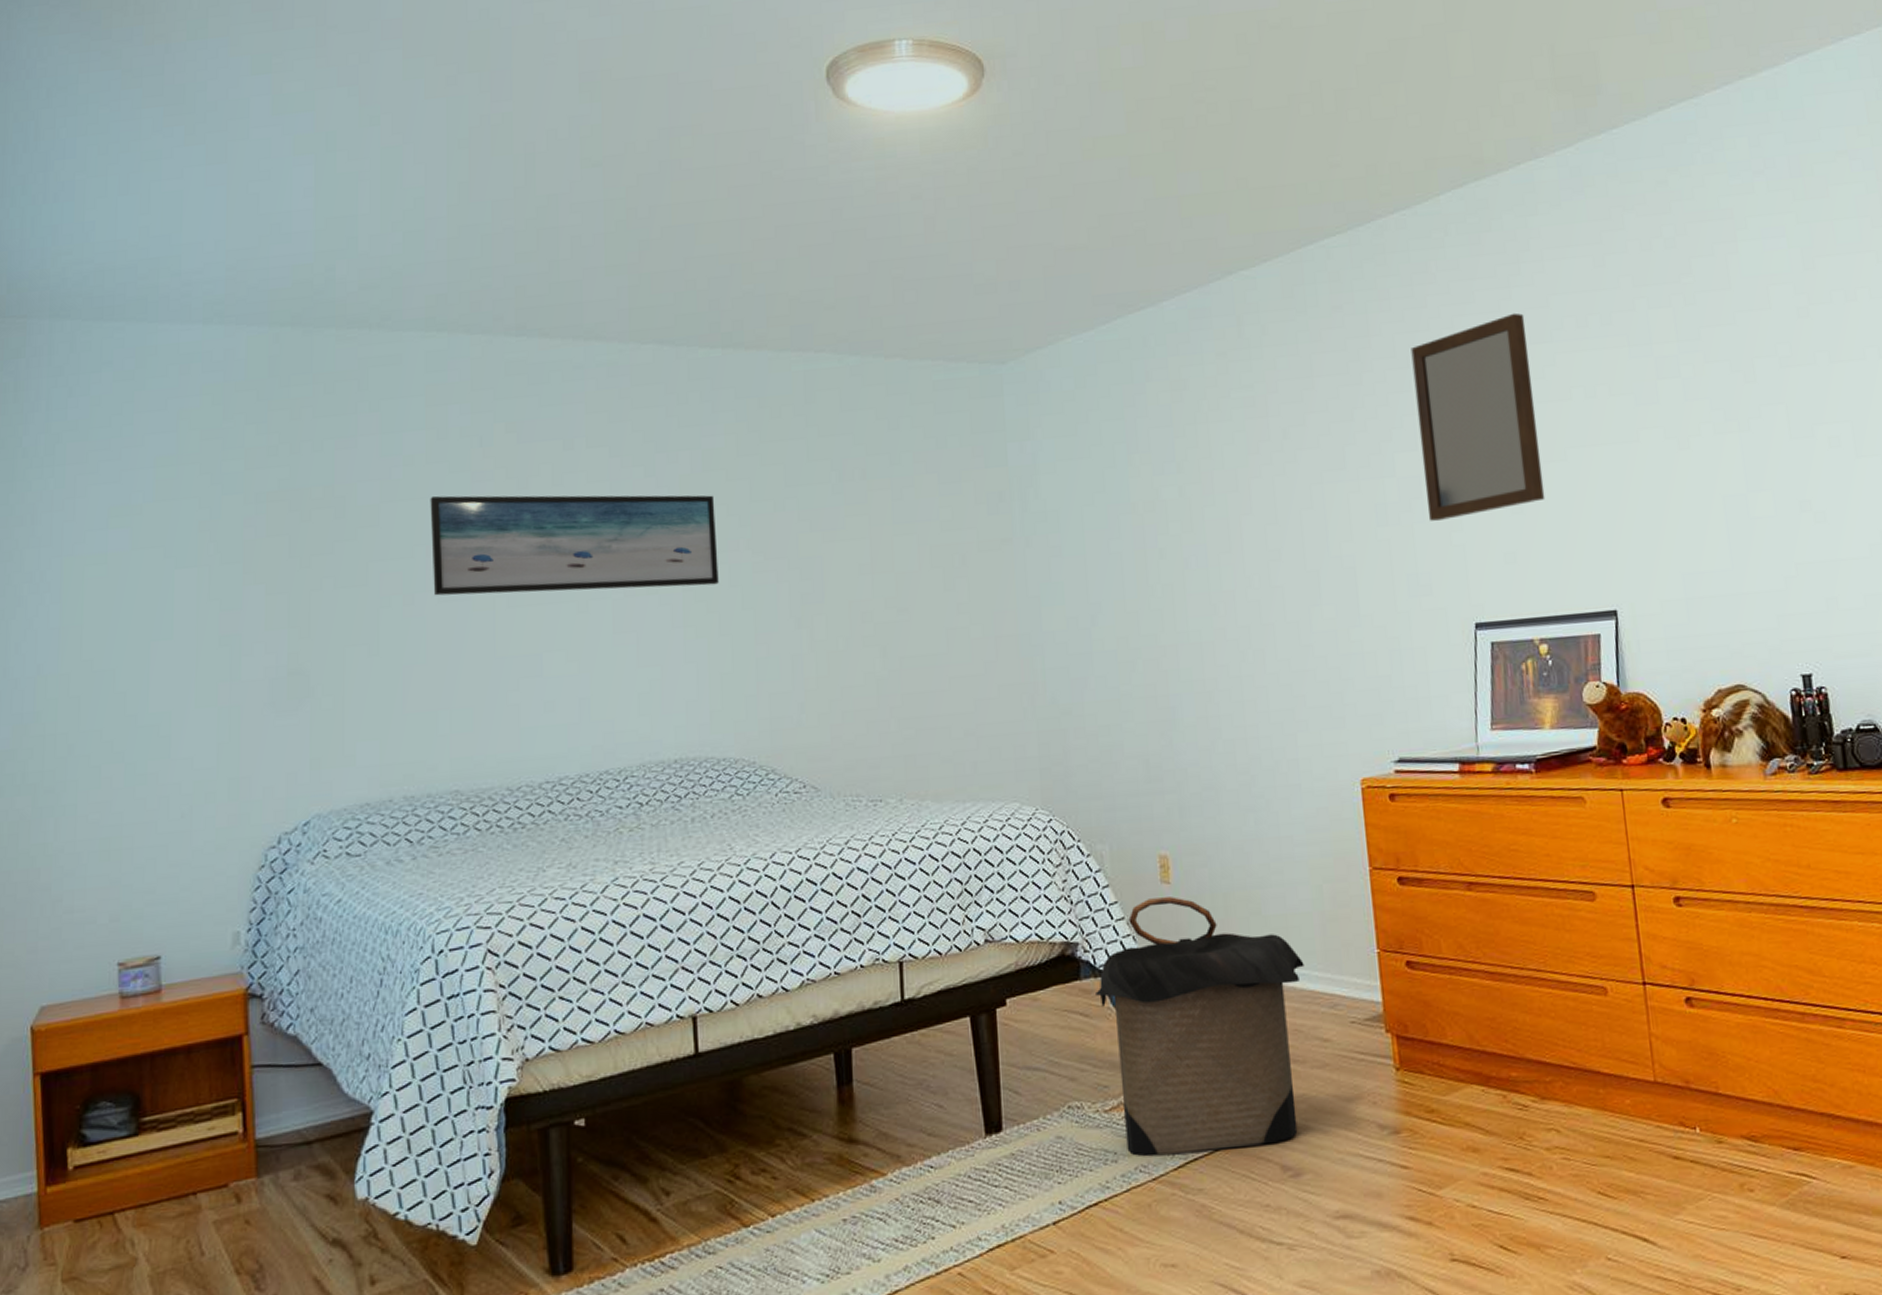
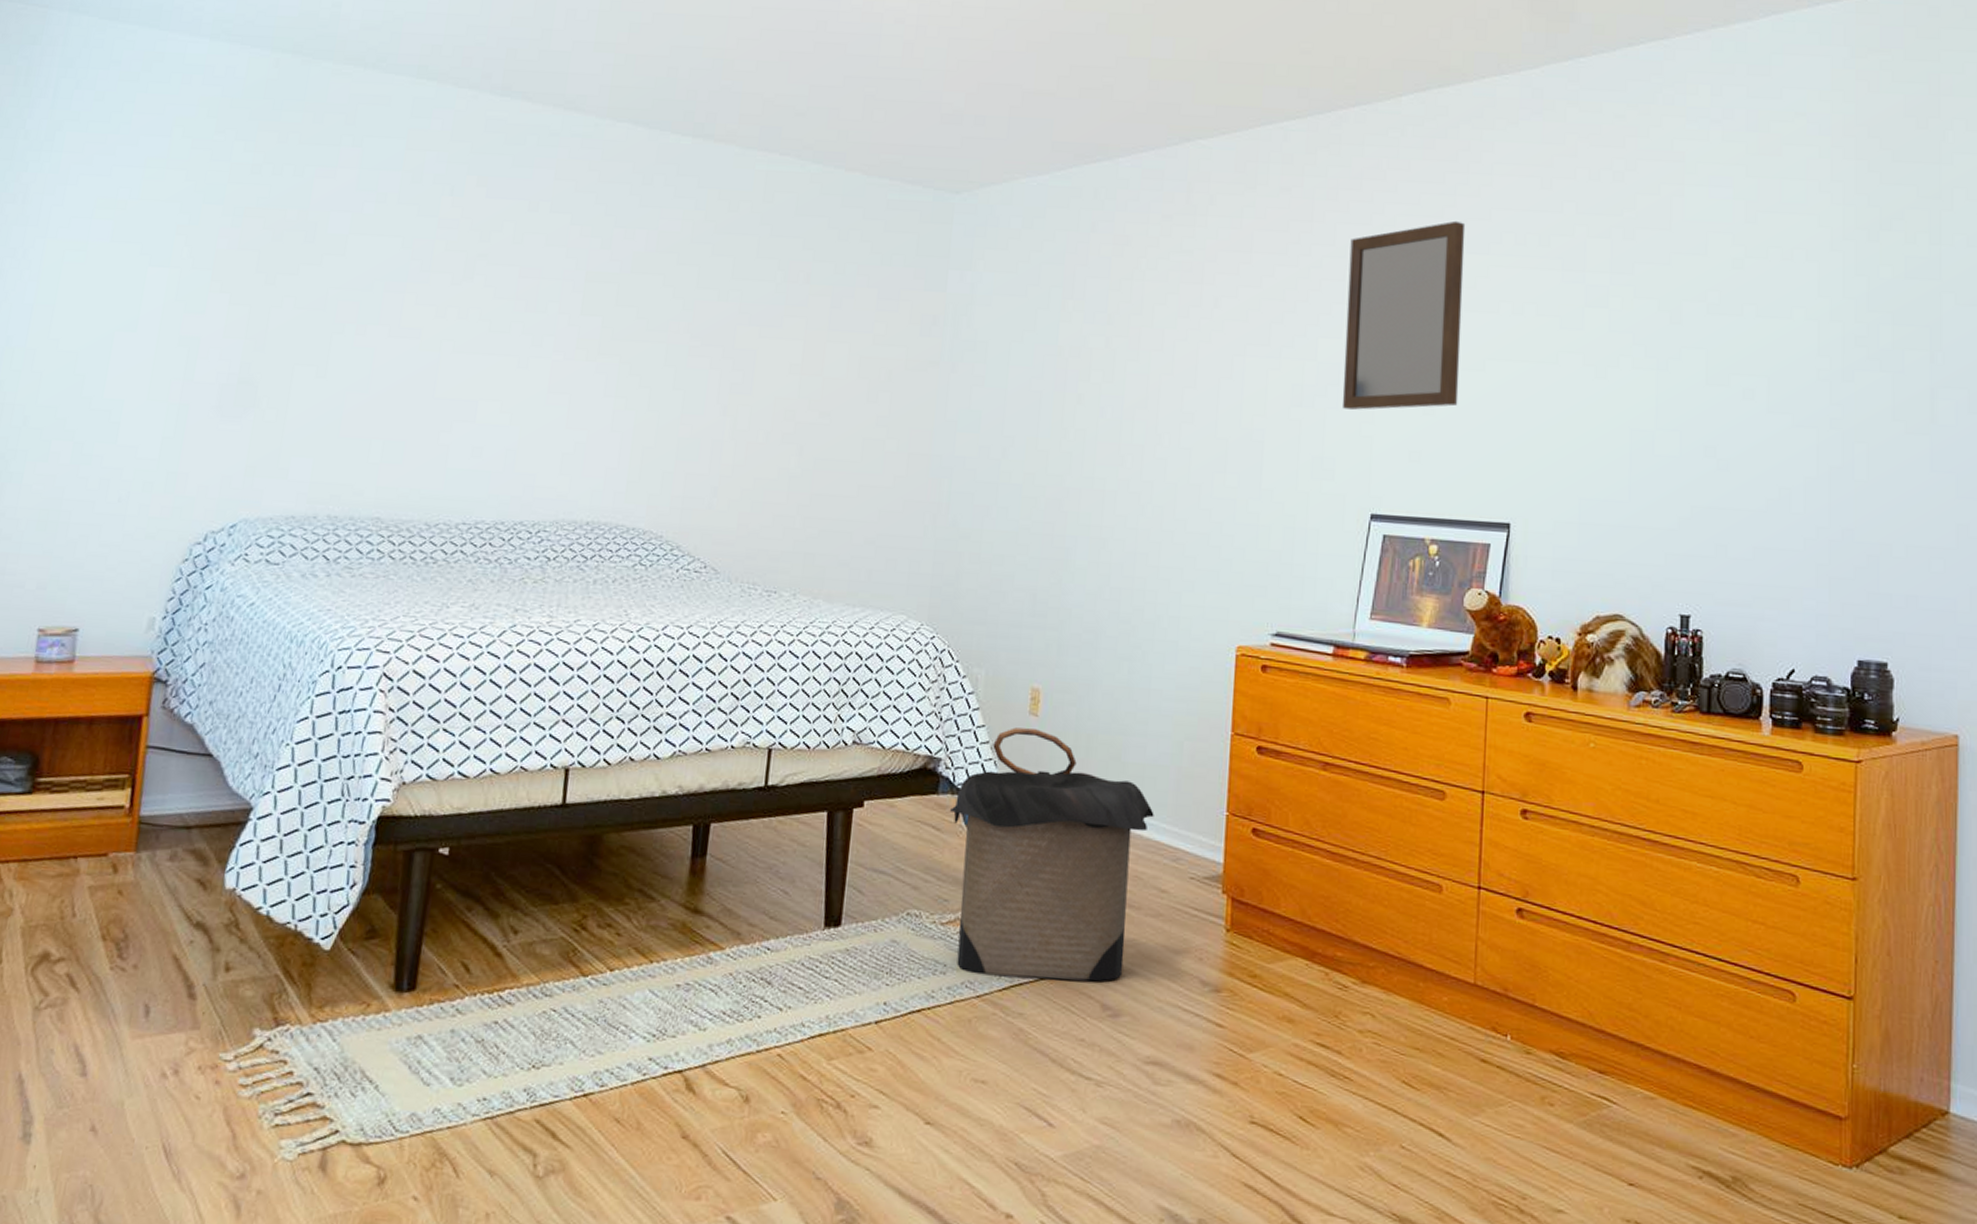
wall art: present [430,495,719,596] -> none [386,235,664,362]

